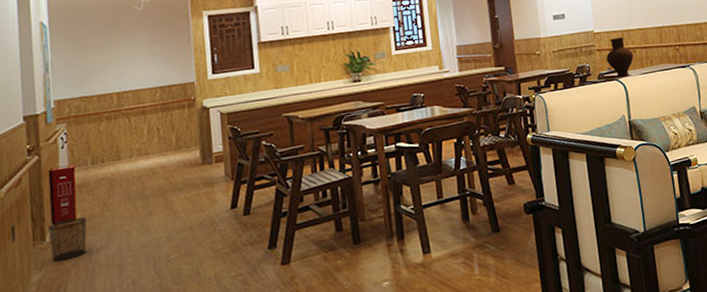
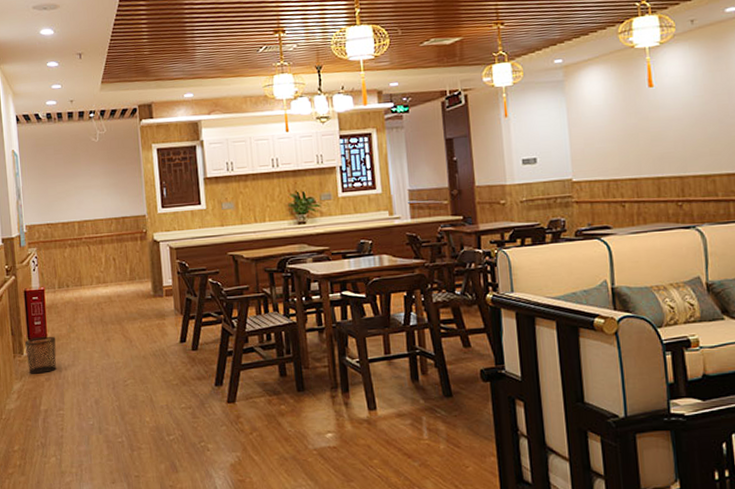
vase: present [606,36,634,78] -> none [587,187,622,237]

